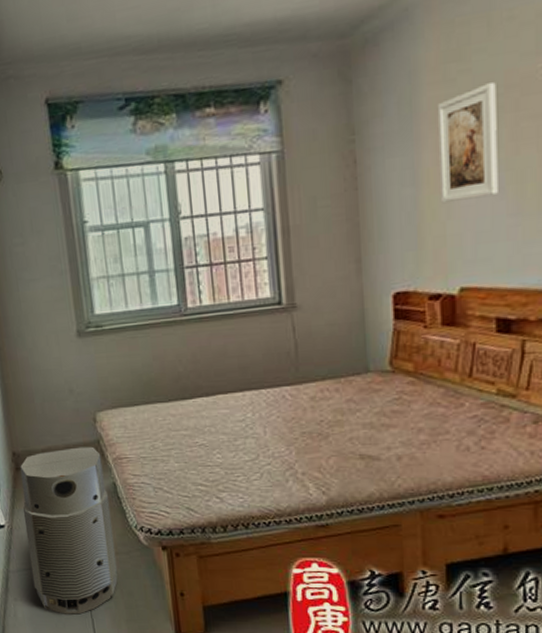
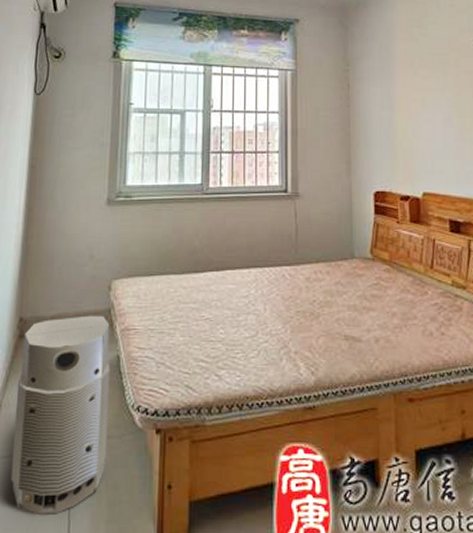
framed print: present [437,82,498,204] -> none [405,45,448,126]

